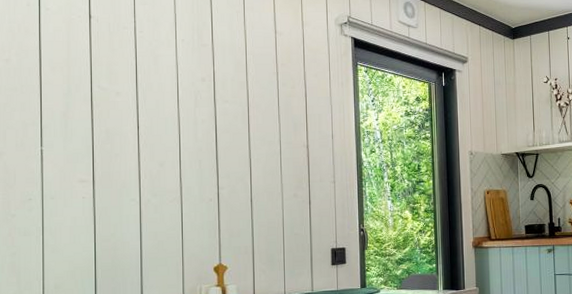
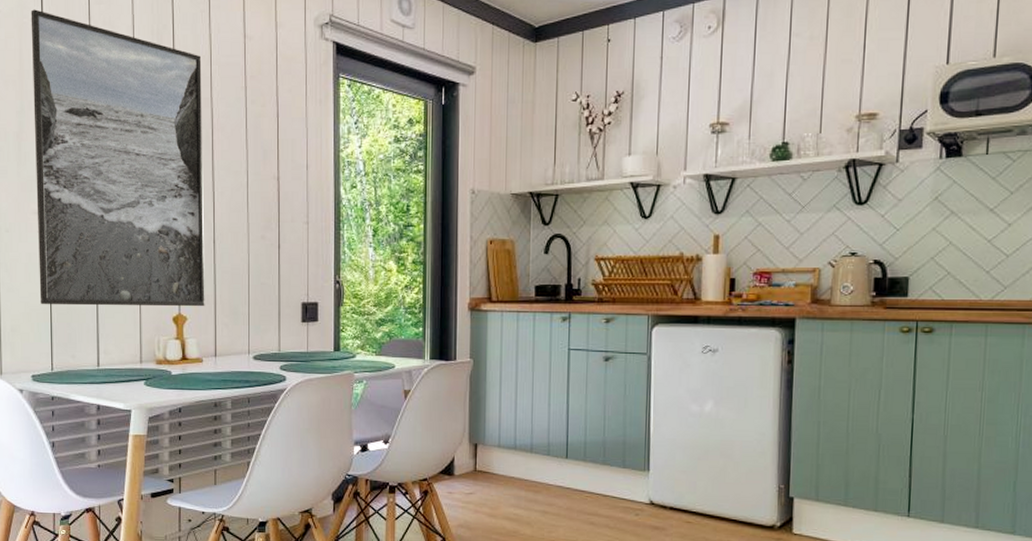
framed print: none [79,8,244,263] -> present [30,9,205,307]

